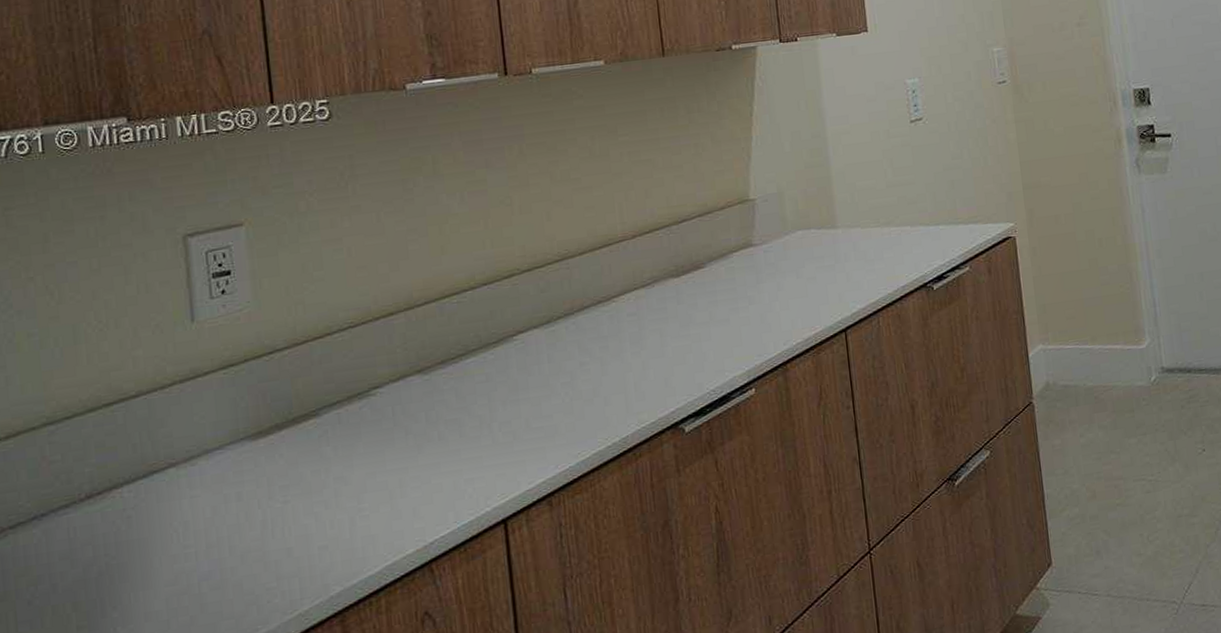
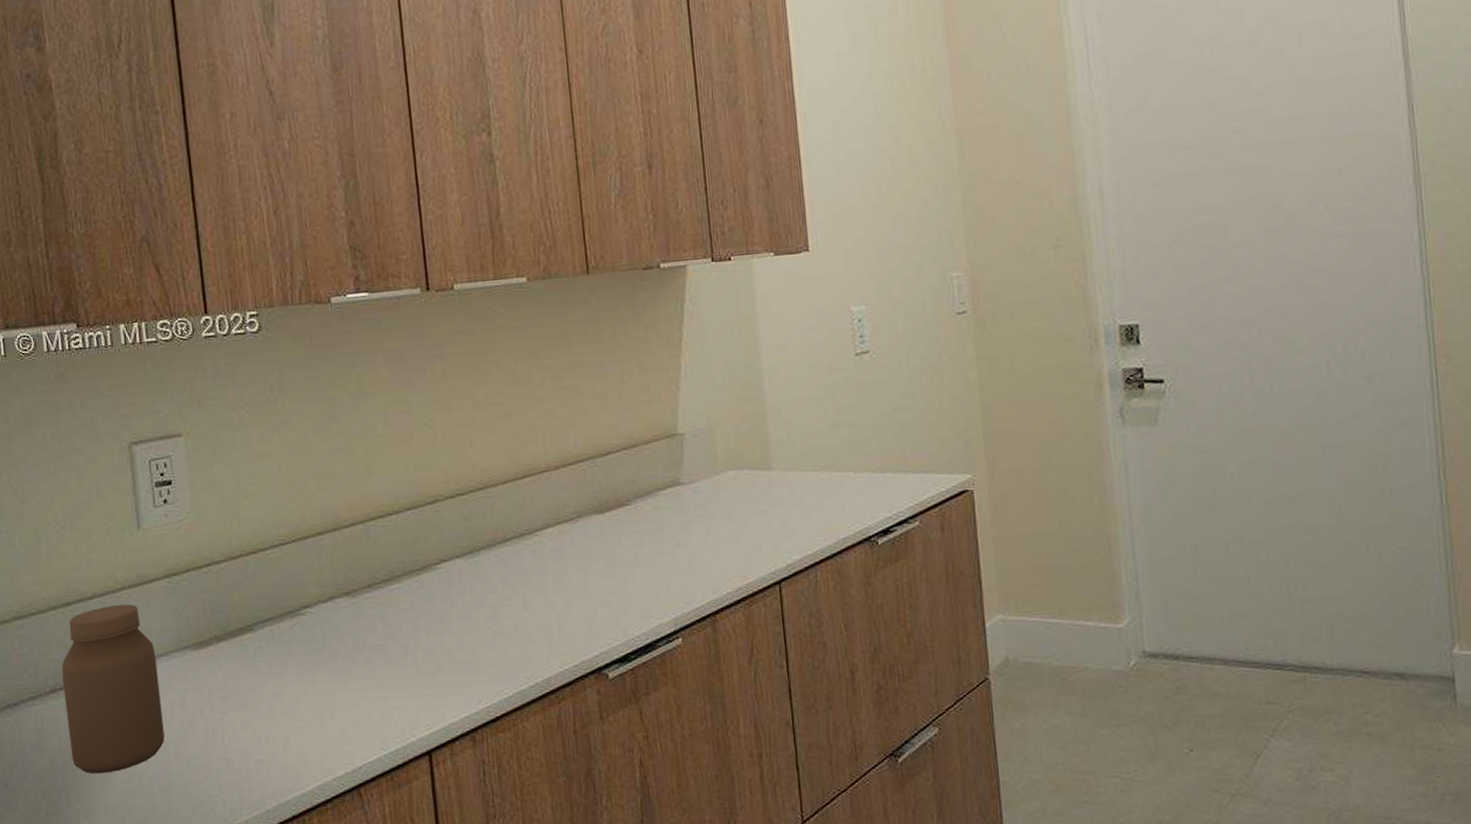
jar: none [99,399,217,580] -> present [61,604,165,774]

